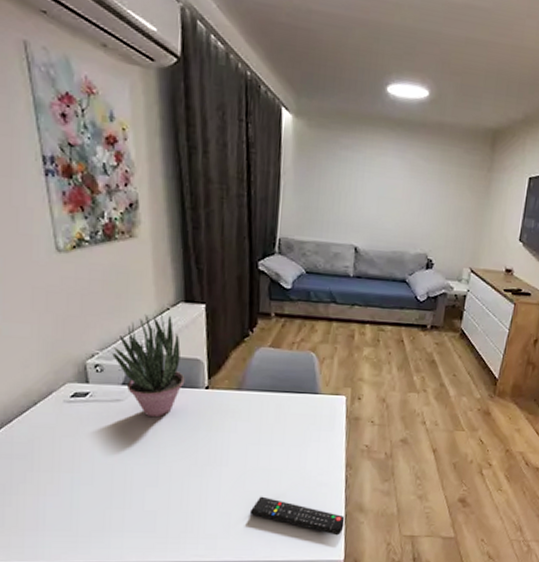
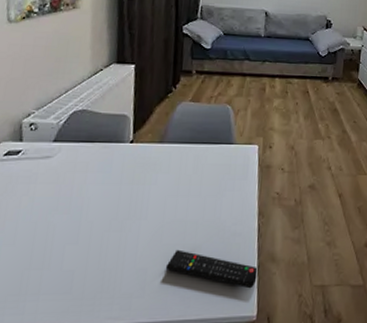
potted plant: present [112,314,185,418] -> none [47,74,112,173]

